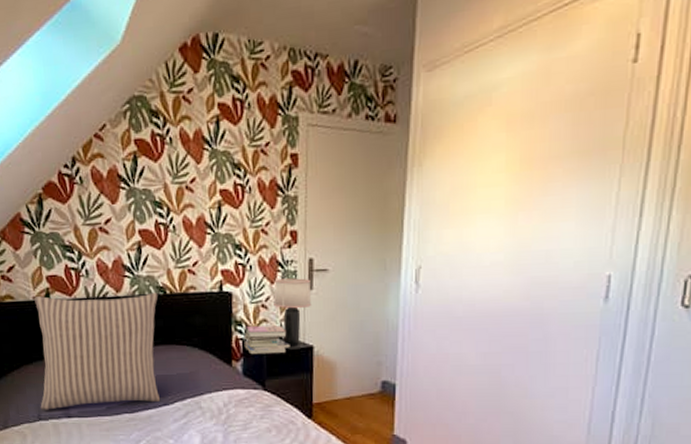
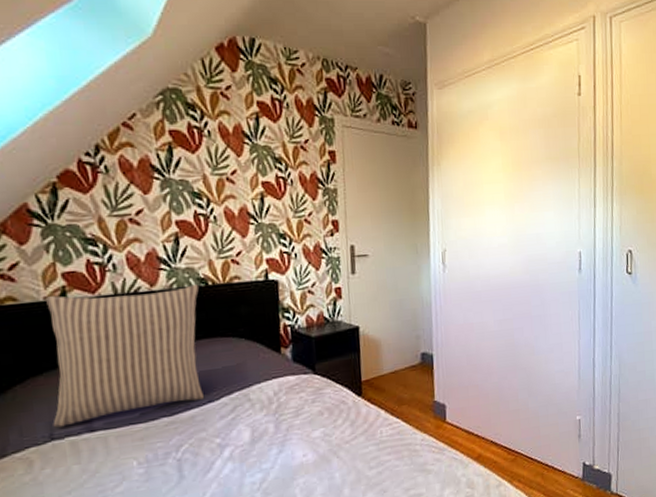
books: present [243,325,290,355] -> none [291,309,338,340]
table lamp: present [273,278,311,347] -> none [319,263,355,329]

